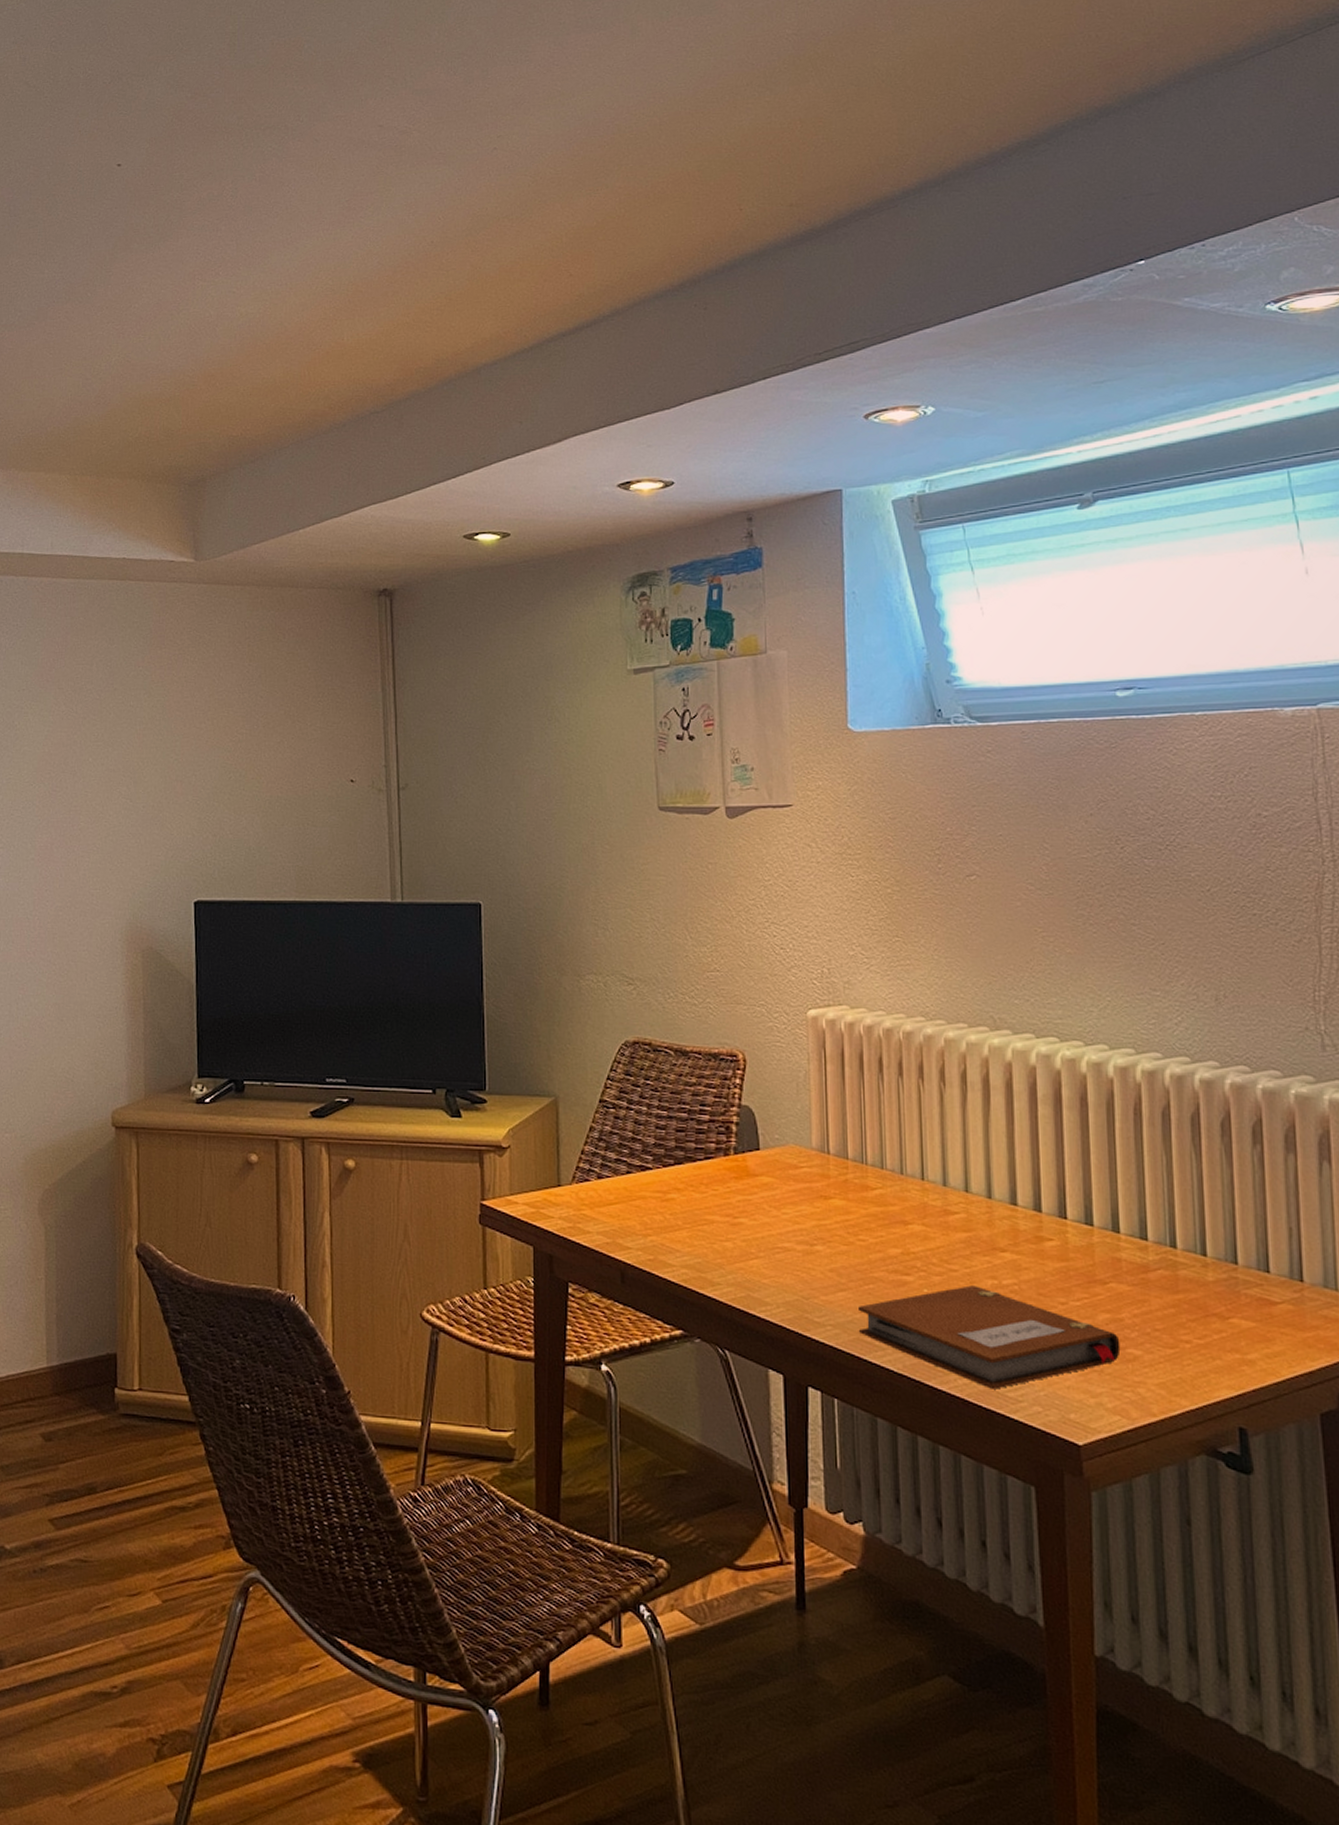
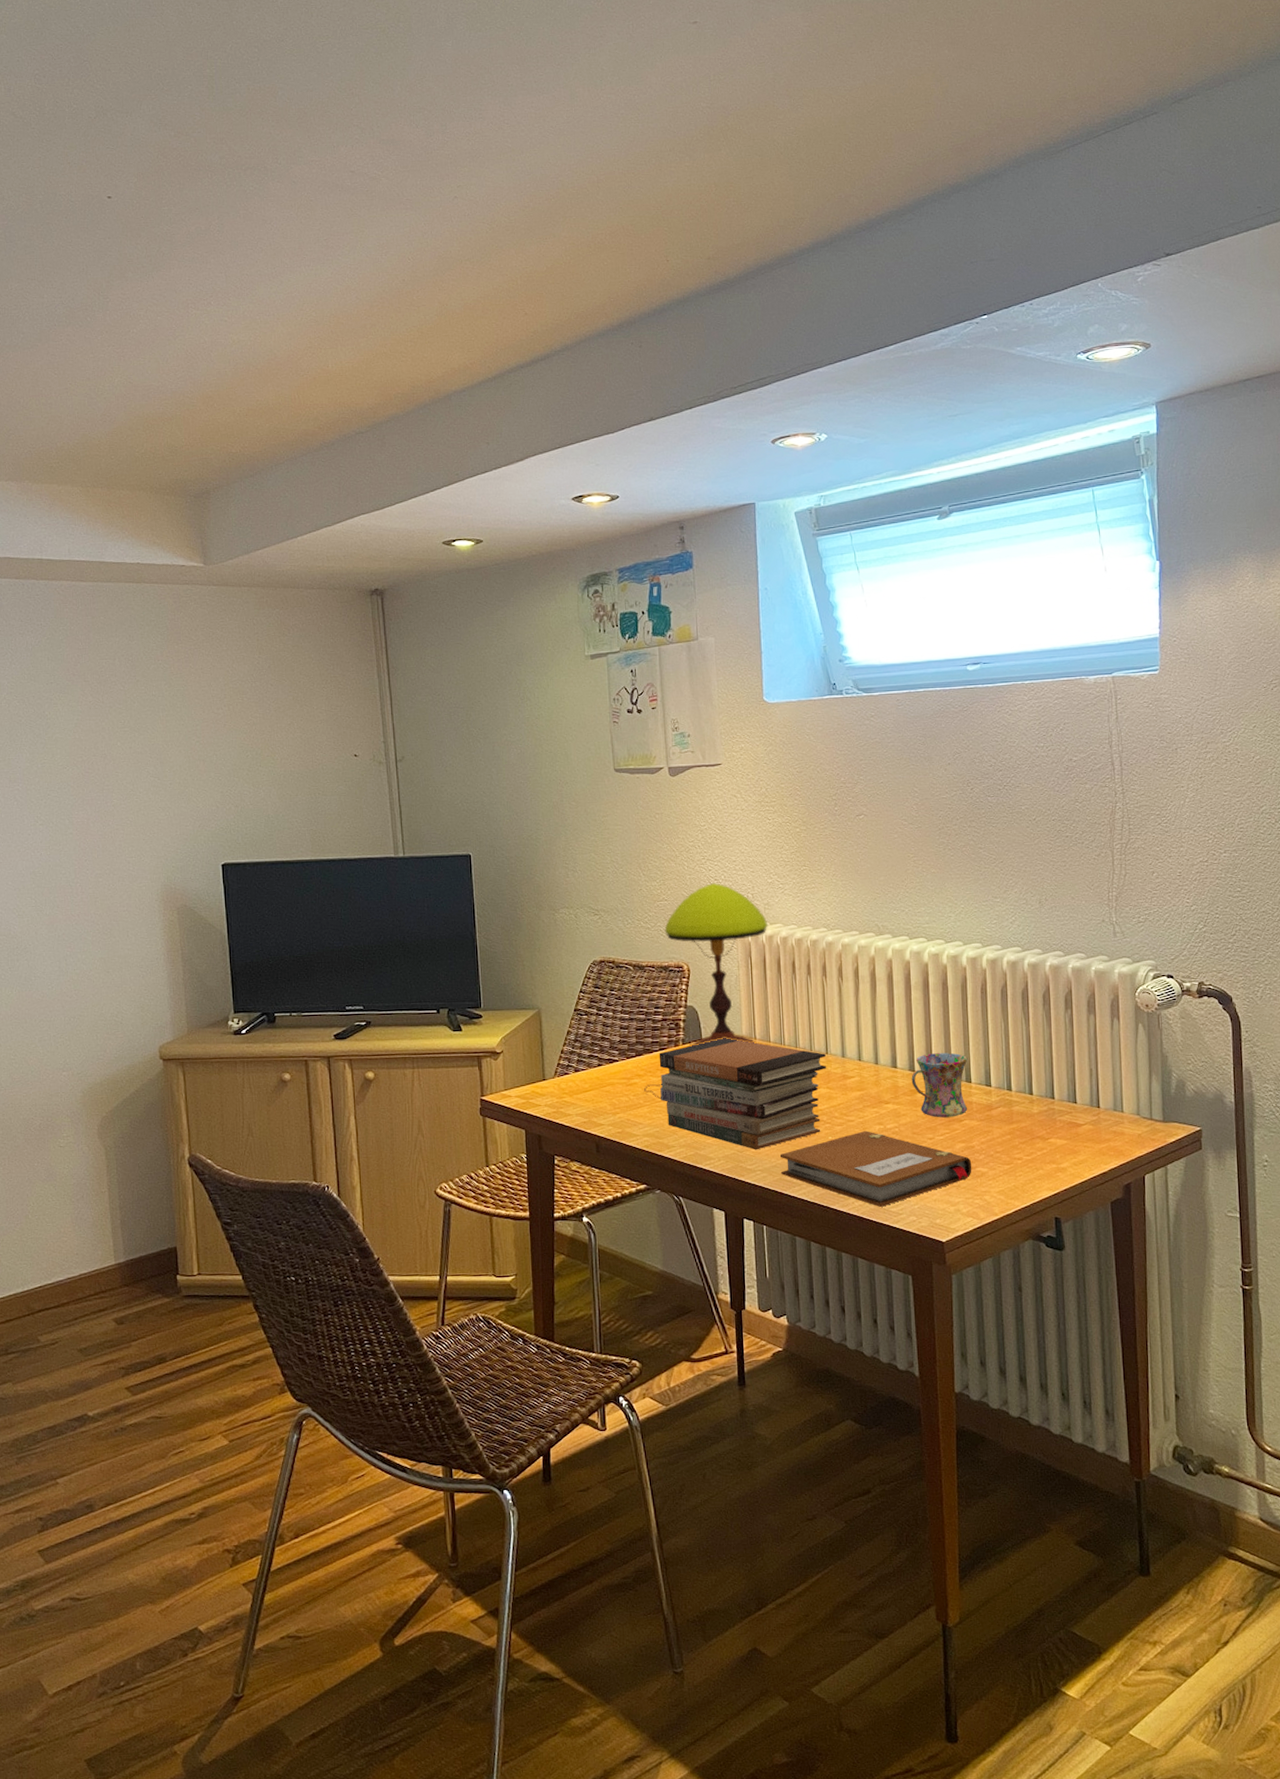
table lamp: none [684,953,848,1222] -> present [644,883,768,1099]
book stack: none [703,1149,921,1298] -> present [659,1038,826,1150]
mug: none [1036,1190,1115,1278] -> present [911,1052,968,1118]

